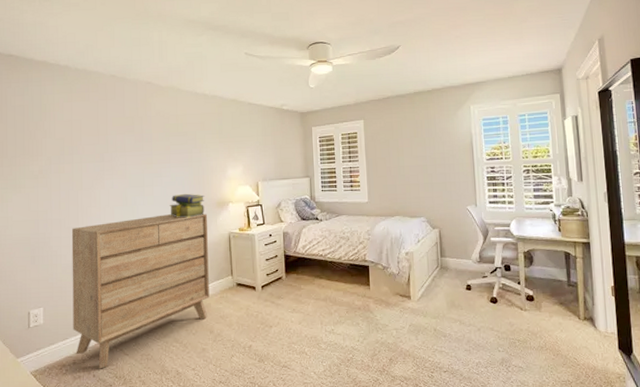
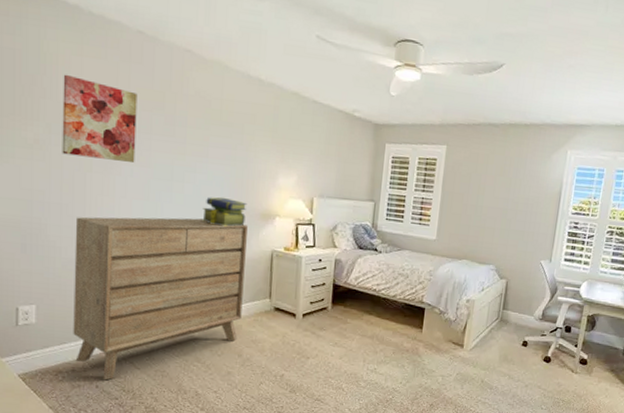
wall art: none [58,117,114,179] -> present [62,74,138,162]

